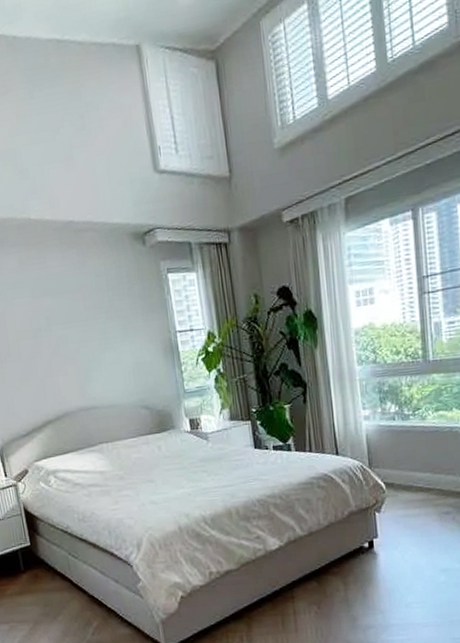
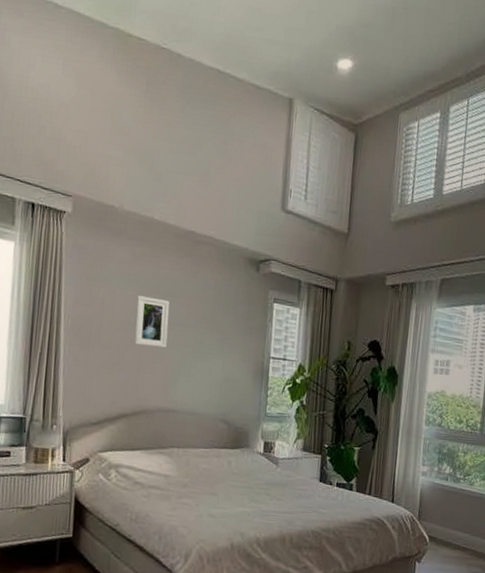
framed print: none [34,298,73,351] -> present [134,295,169,348]

